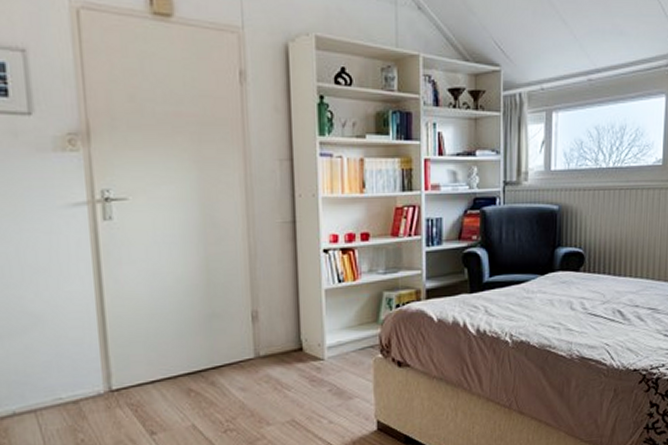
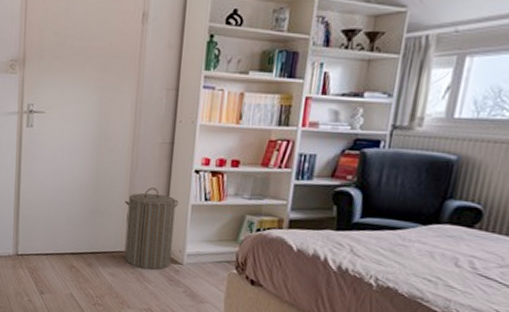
laundry hamper: none [247,276,310,374] -> present [125,187,179,270]

